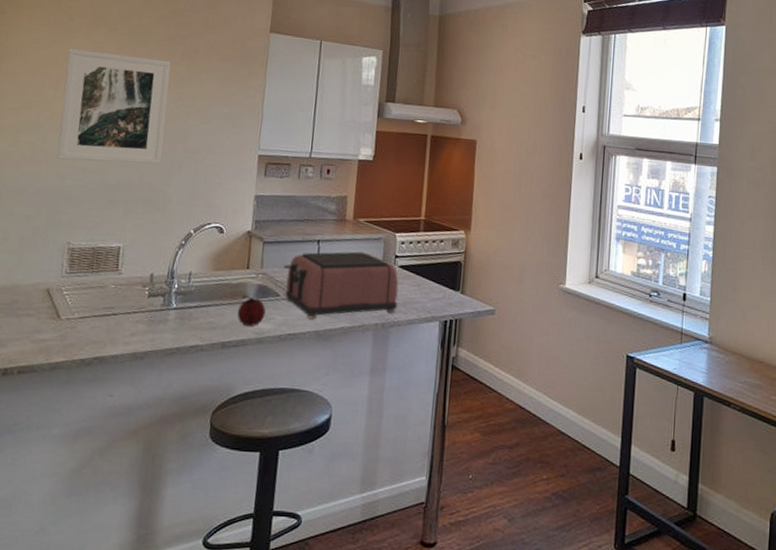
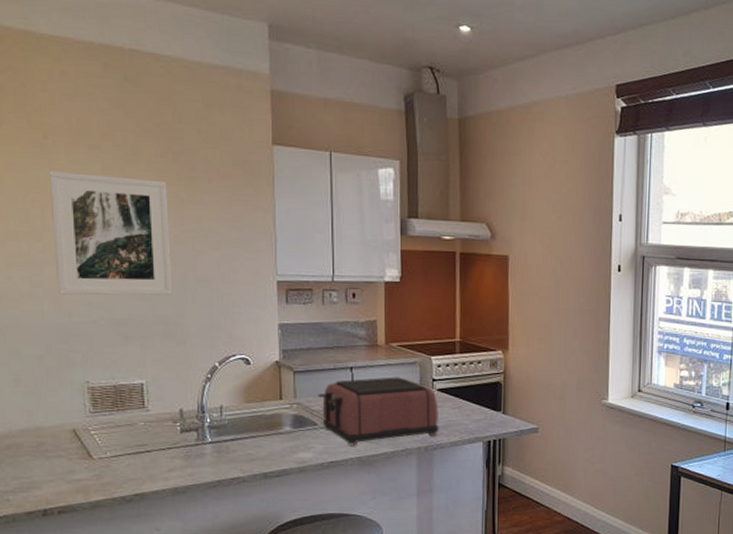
fruit: present [237,295,266,326] -> none [275,425,304,456]

